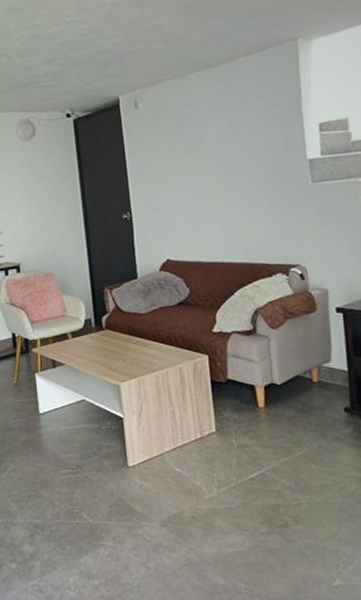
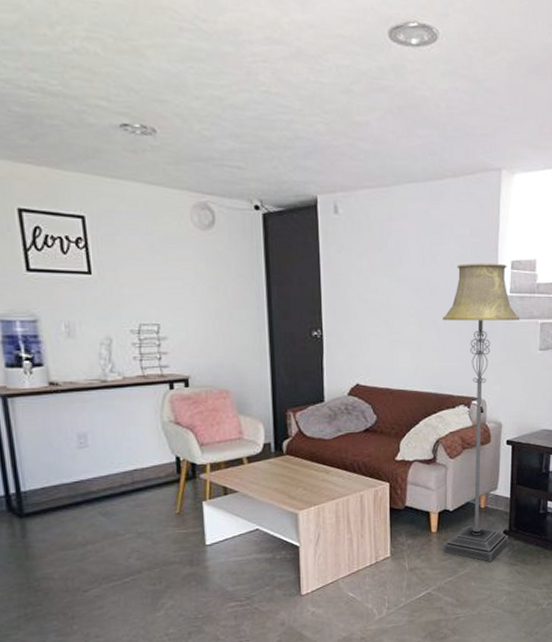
floor lamp: none [249,127,352,443] -> present [442,263,520,562]

